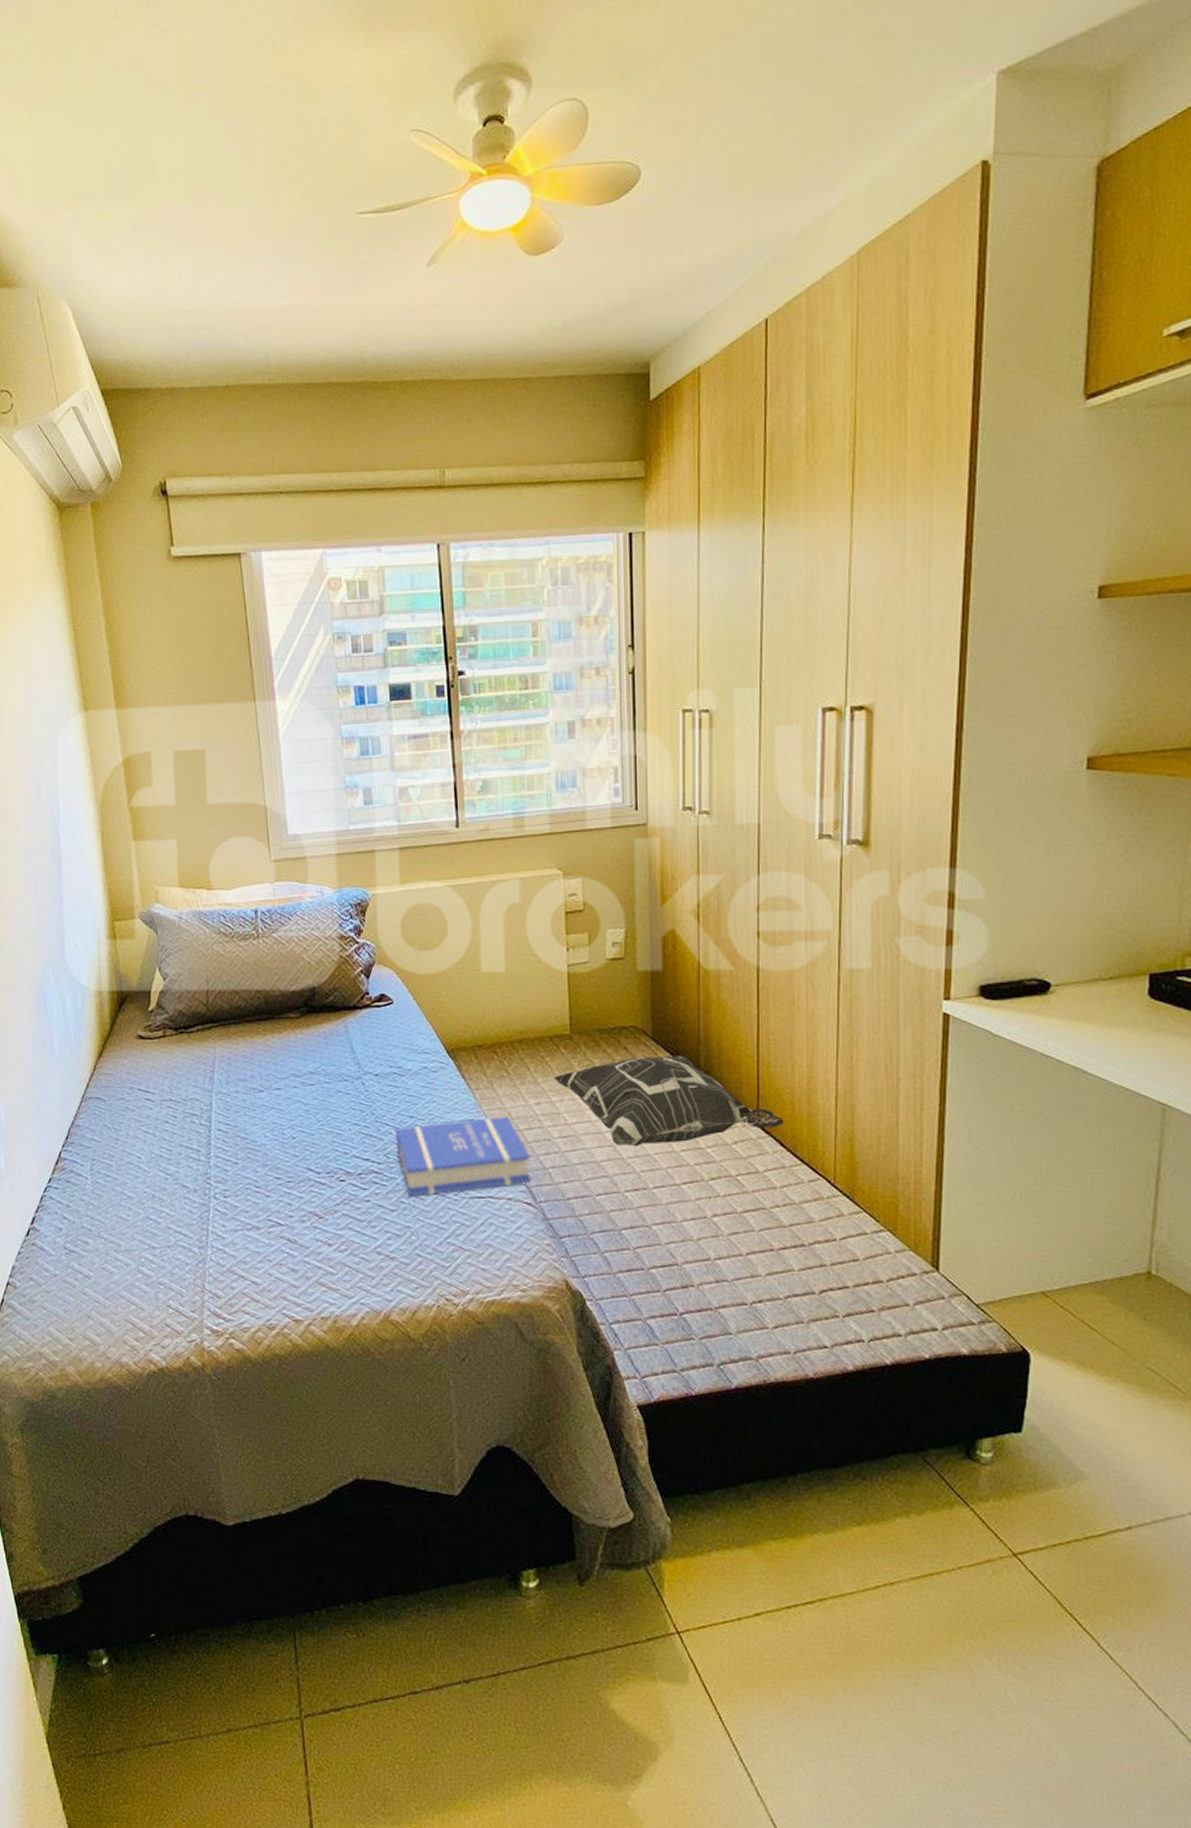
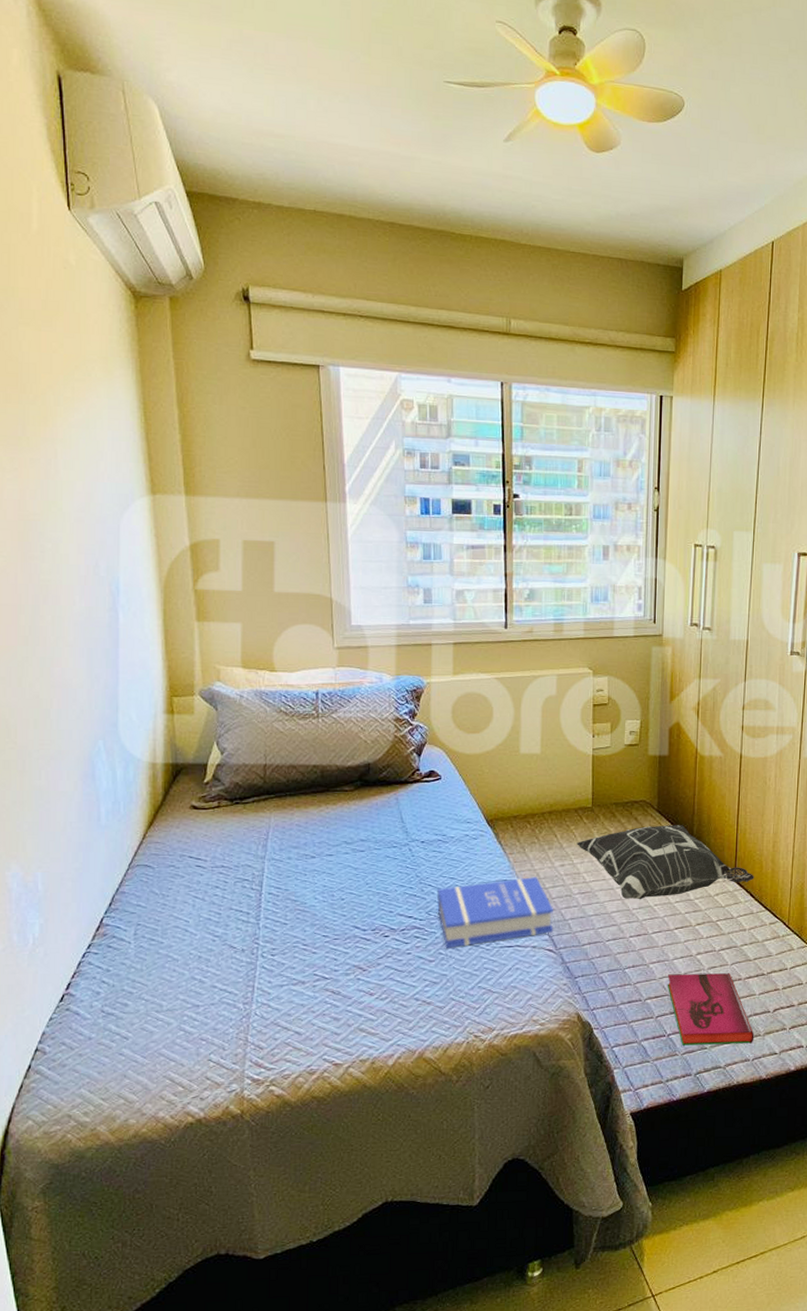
hardback book: none [675,1239,795,1332] -> present [667,972,754,1046]

